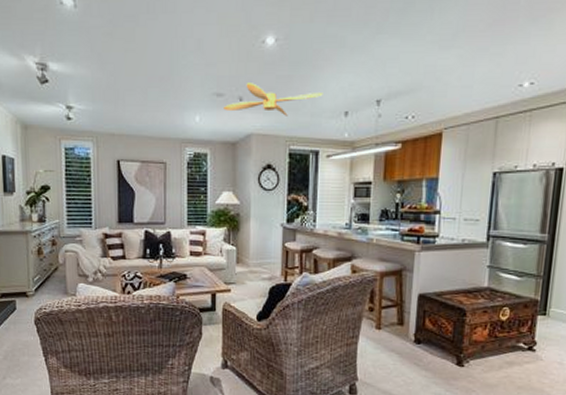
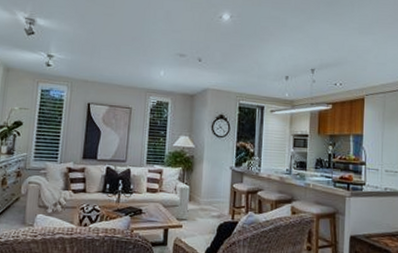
ceiling fan: present [223,83,323,116] -> none [185,48,268,77]

